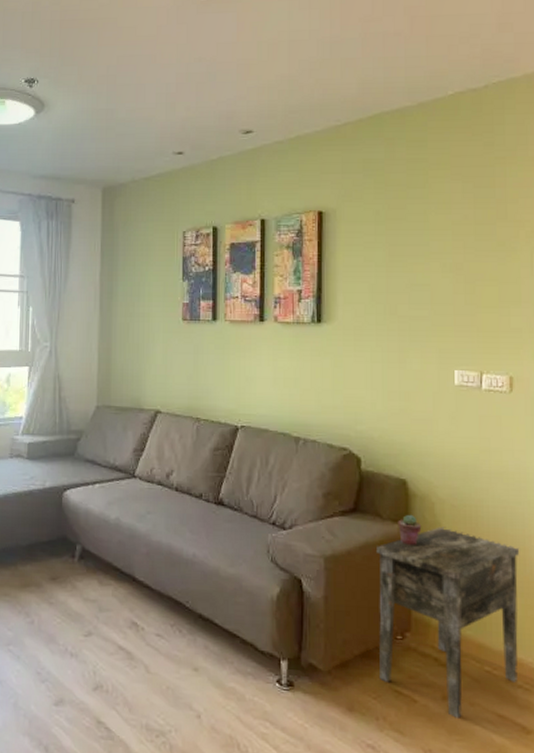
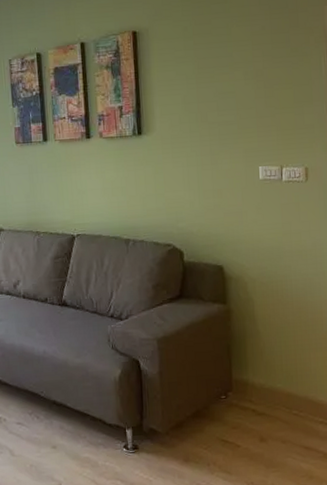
side table: present [377,526,520,718] -> none [201,301,319,455]
potted succulent: present [398,514,422,545] -> none [217,294,238,320]

